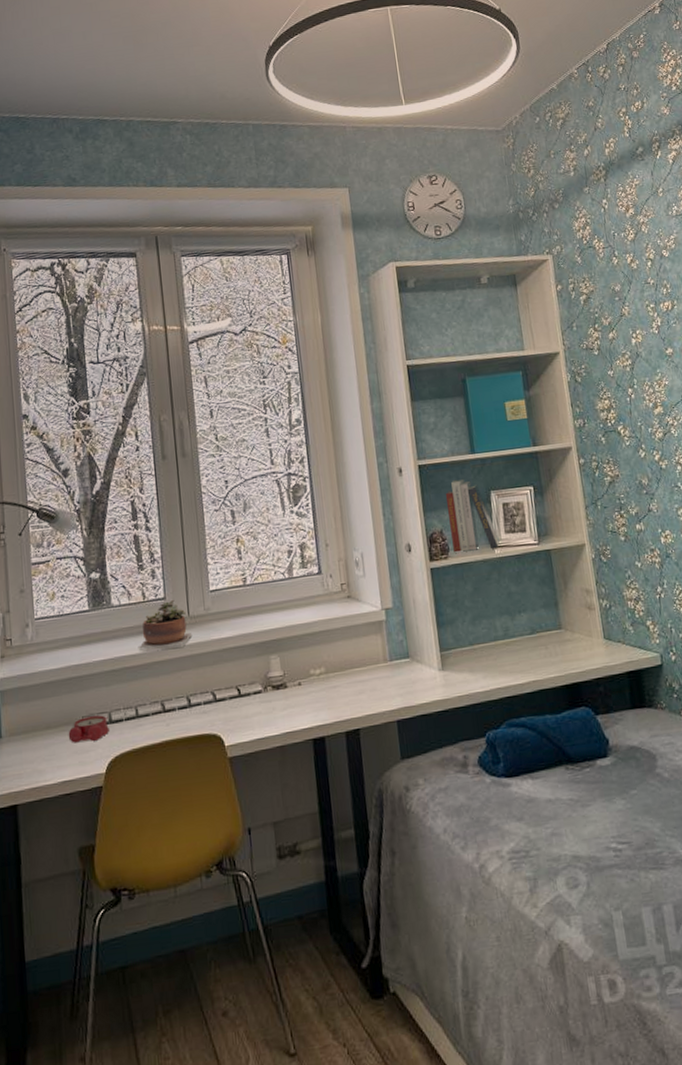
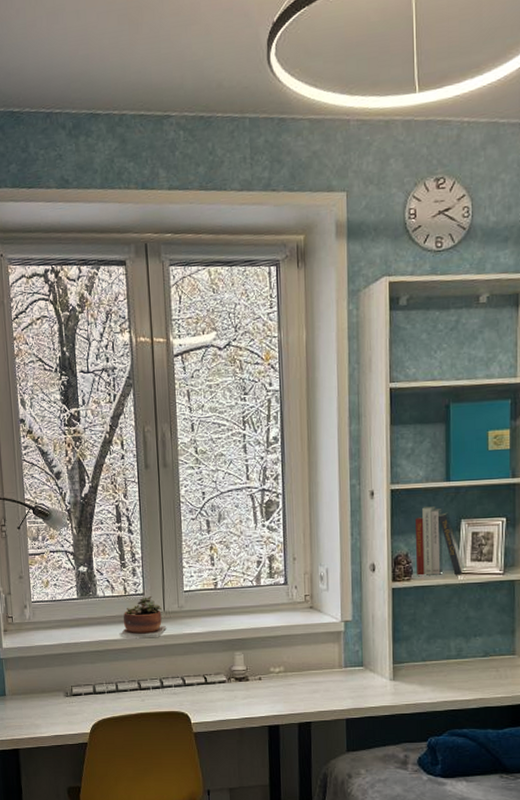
alarm clock: present [68,715,110,743] -> none [59,687,94,706]

